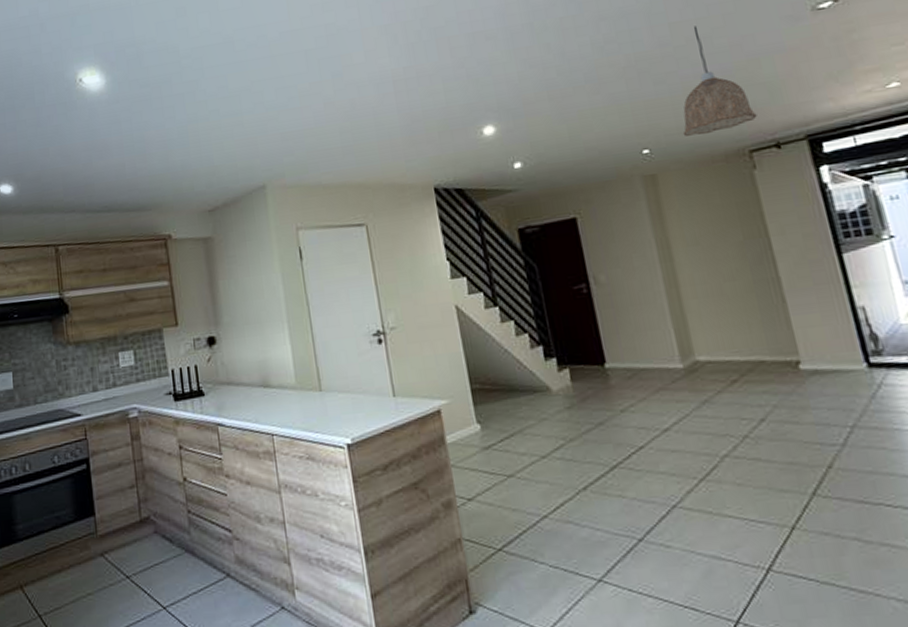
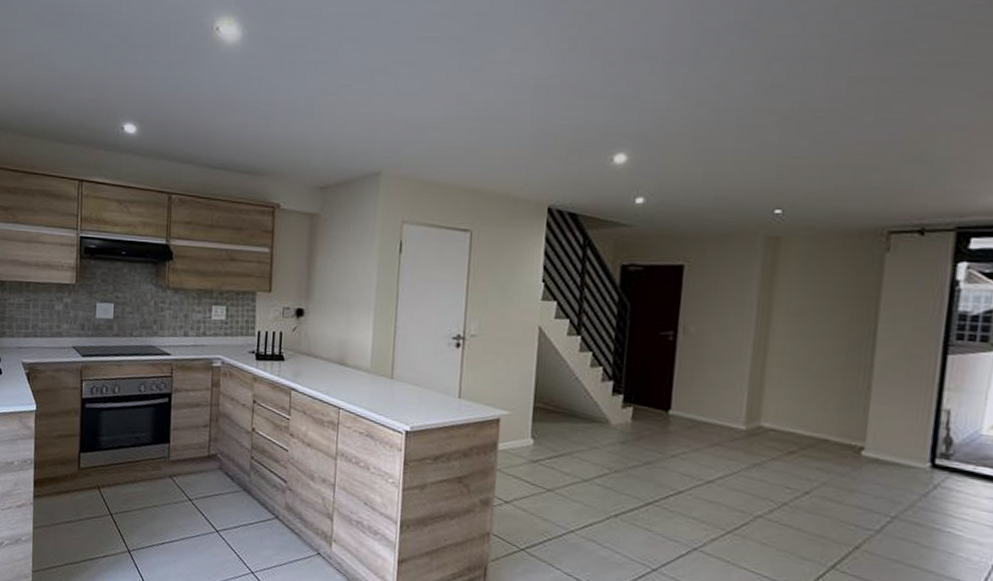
pendant lamp: present [682,26,757,136] -> none [823,84,911,206]

